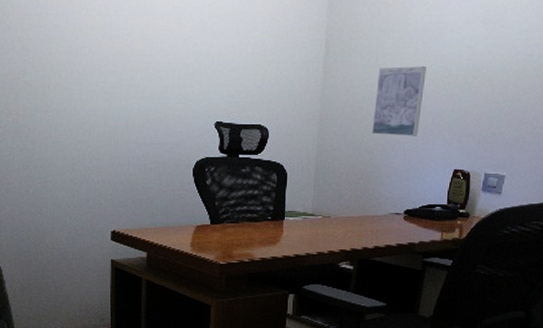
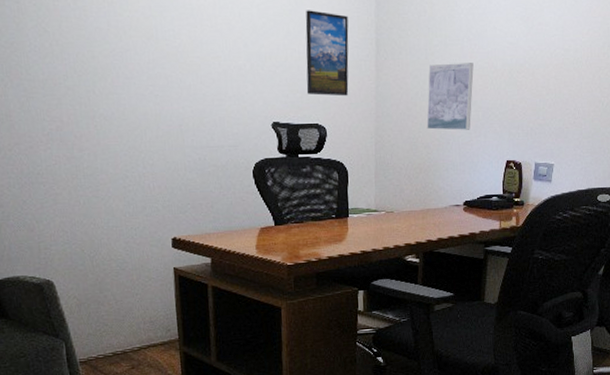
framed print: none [251,10,299,98] -> present [305,10,349,96]

